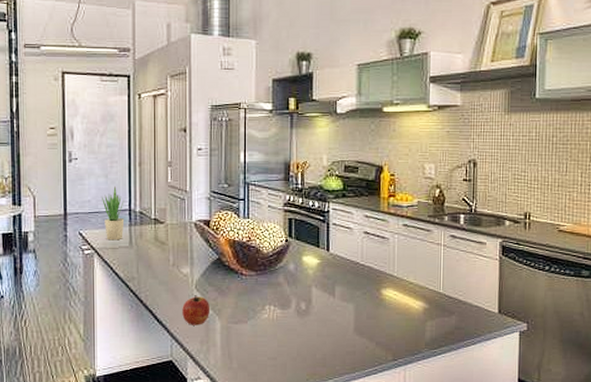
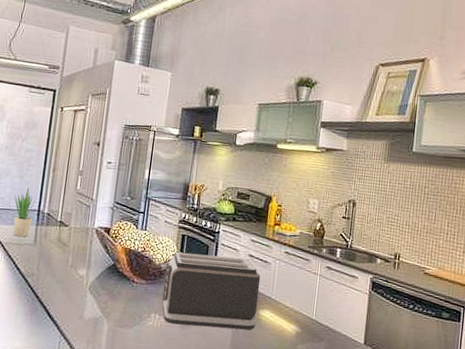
apple: present [182,295,211,325] -> none [73,296,101,326]
toaster: none [270,236,380,314] -> present [161,252,261,330]

